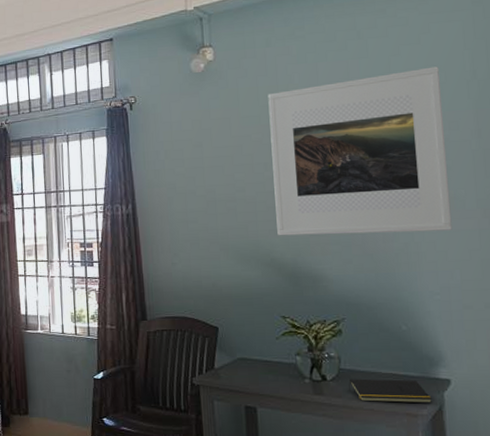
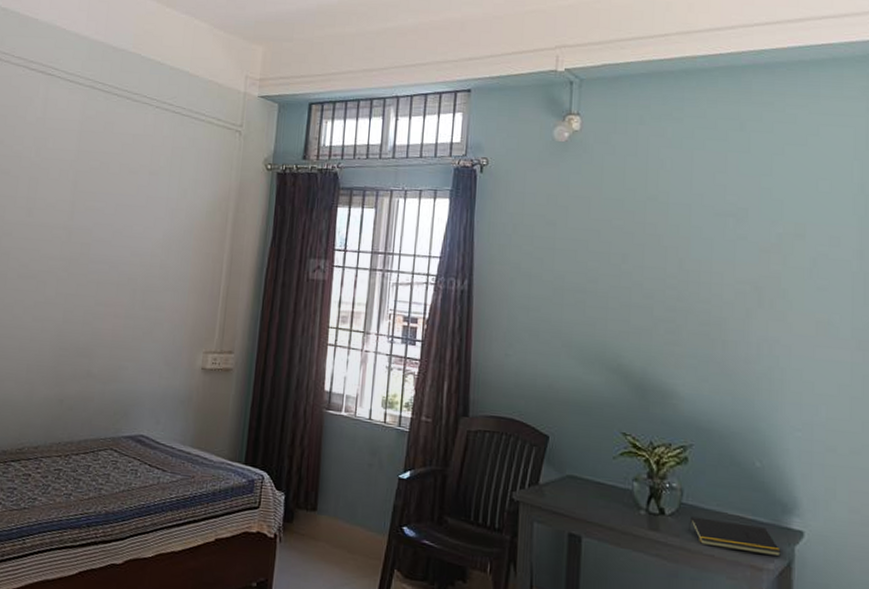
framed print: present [268,66,453,236] -> none [628,173,825,359]

